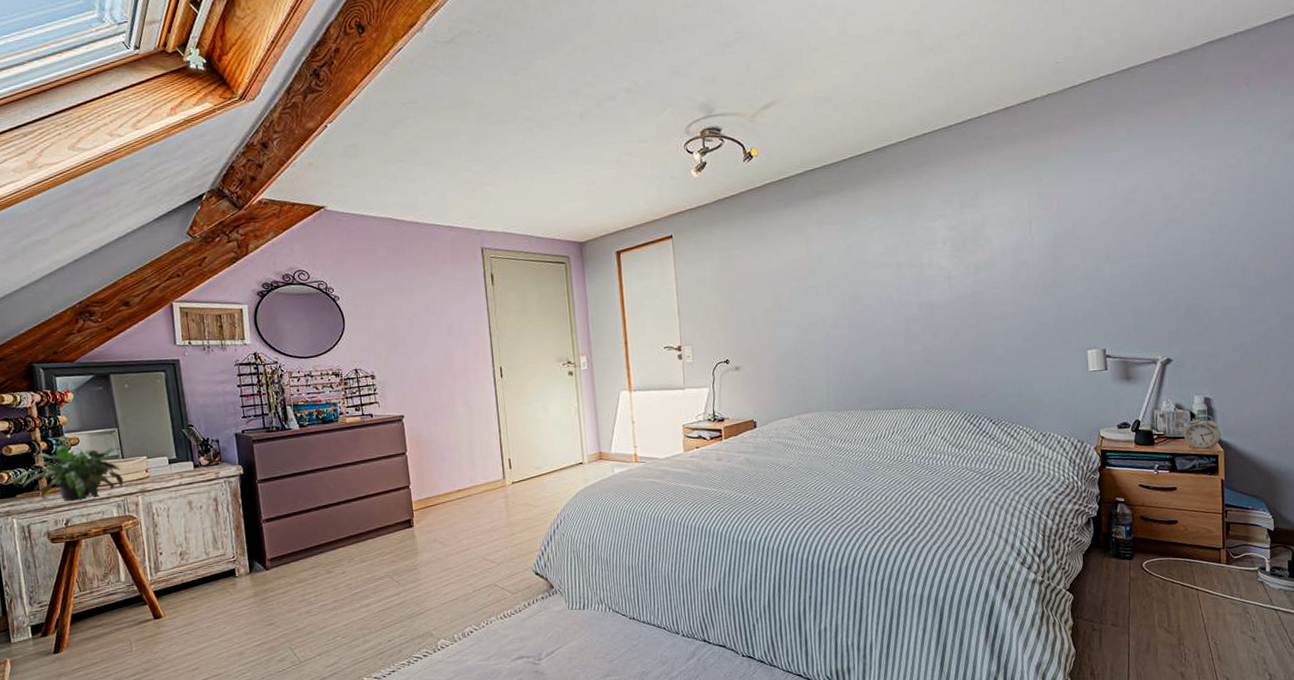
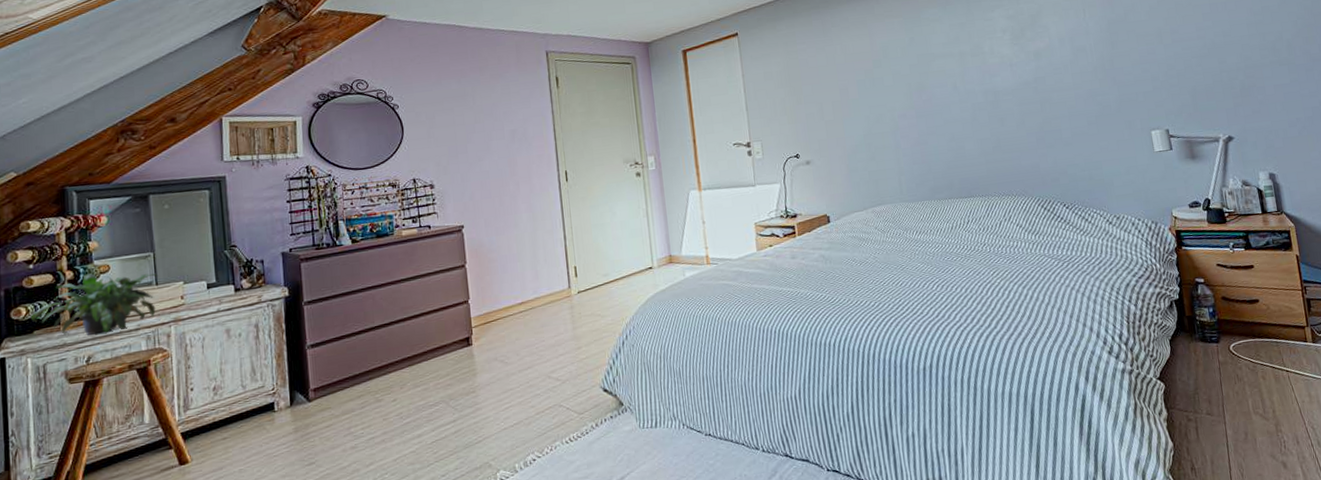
alarm clock: present [1184,414,1221,451] -> none [1254,190,1291,226]

